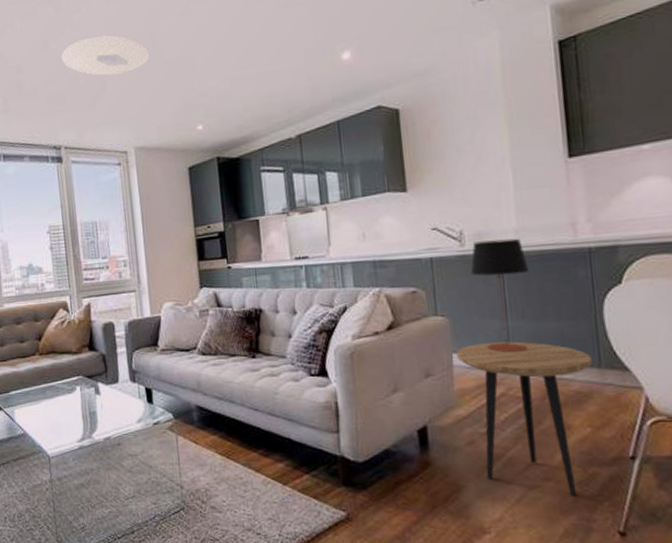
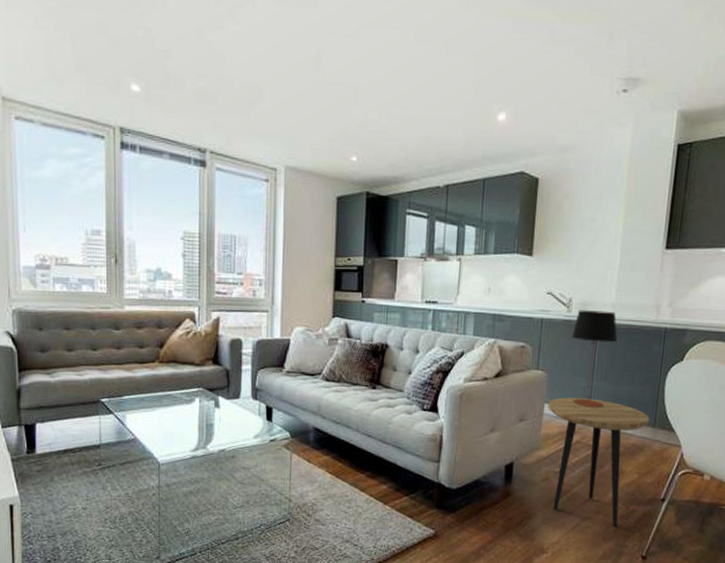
ceiling light: present [62,35,150,77] -> none [218,37,313,87]

